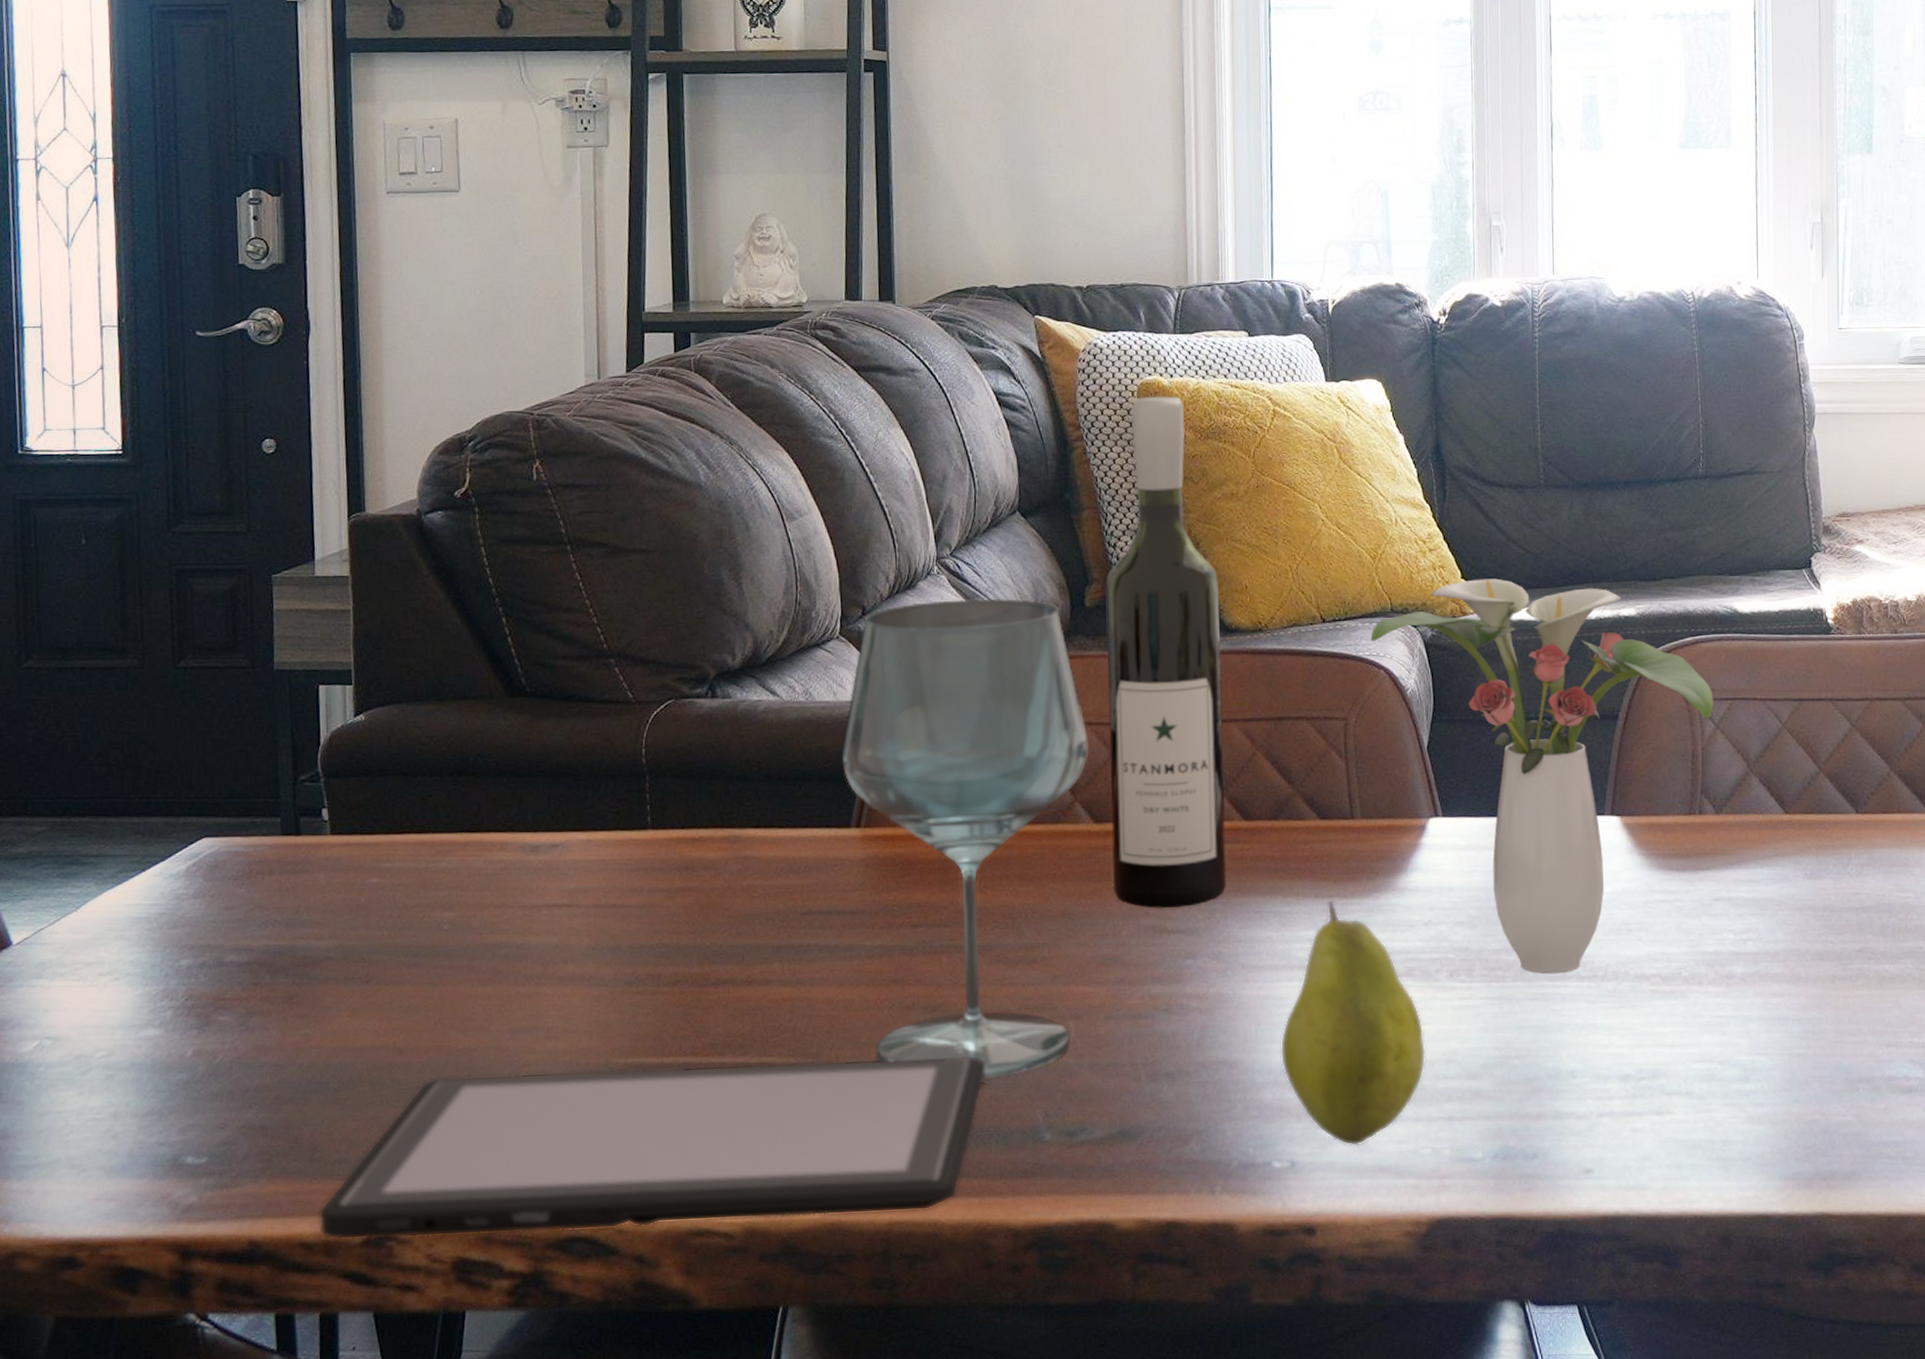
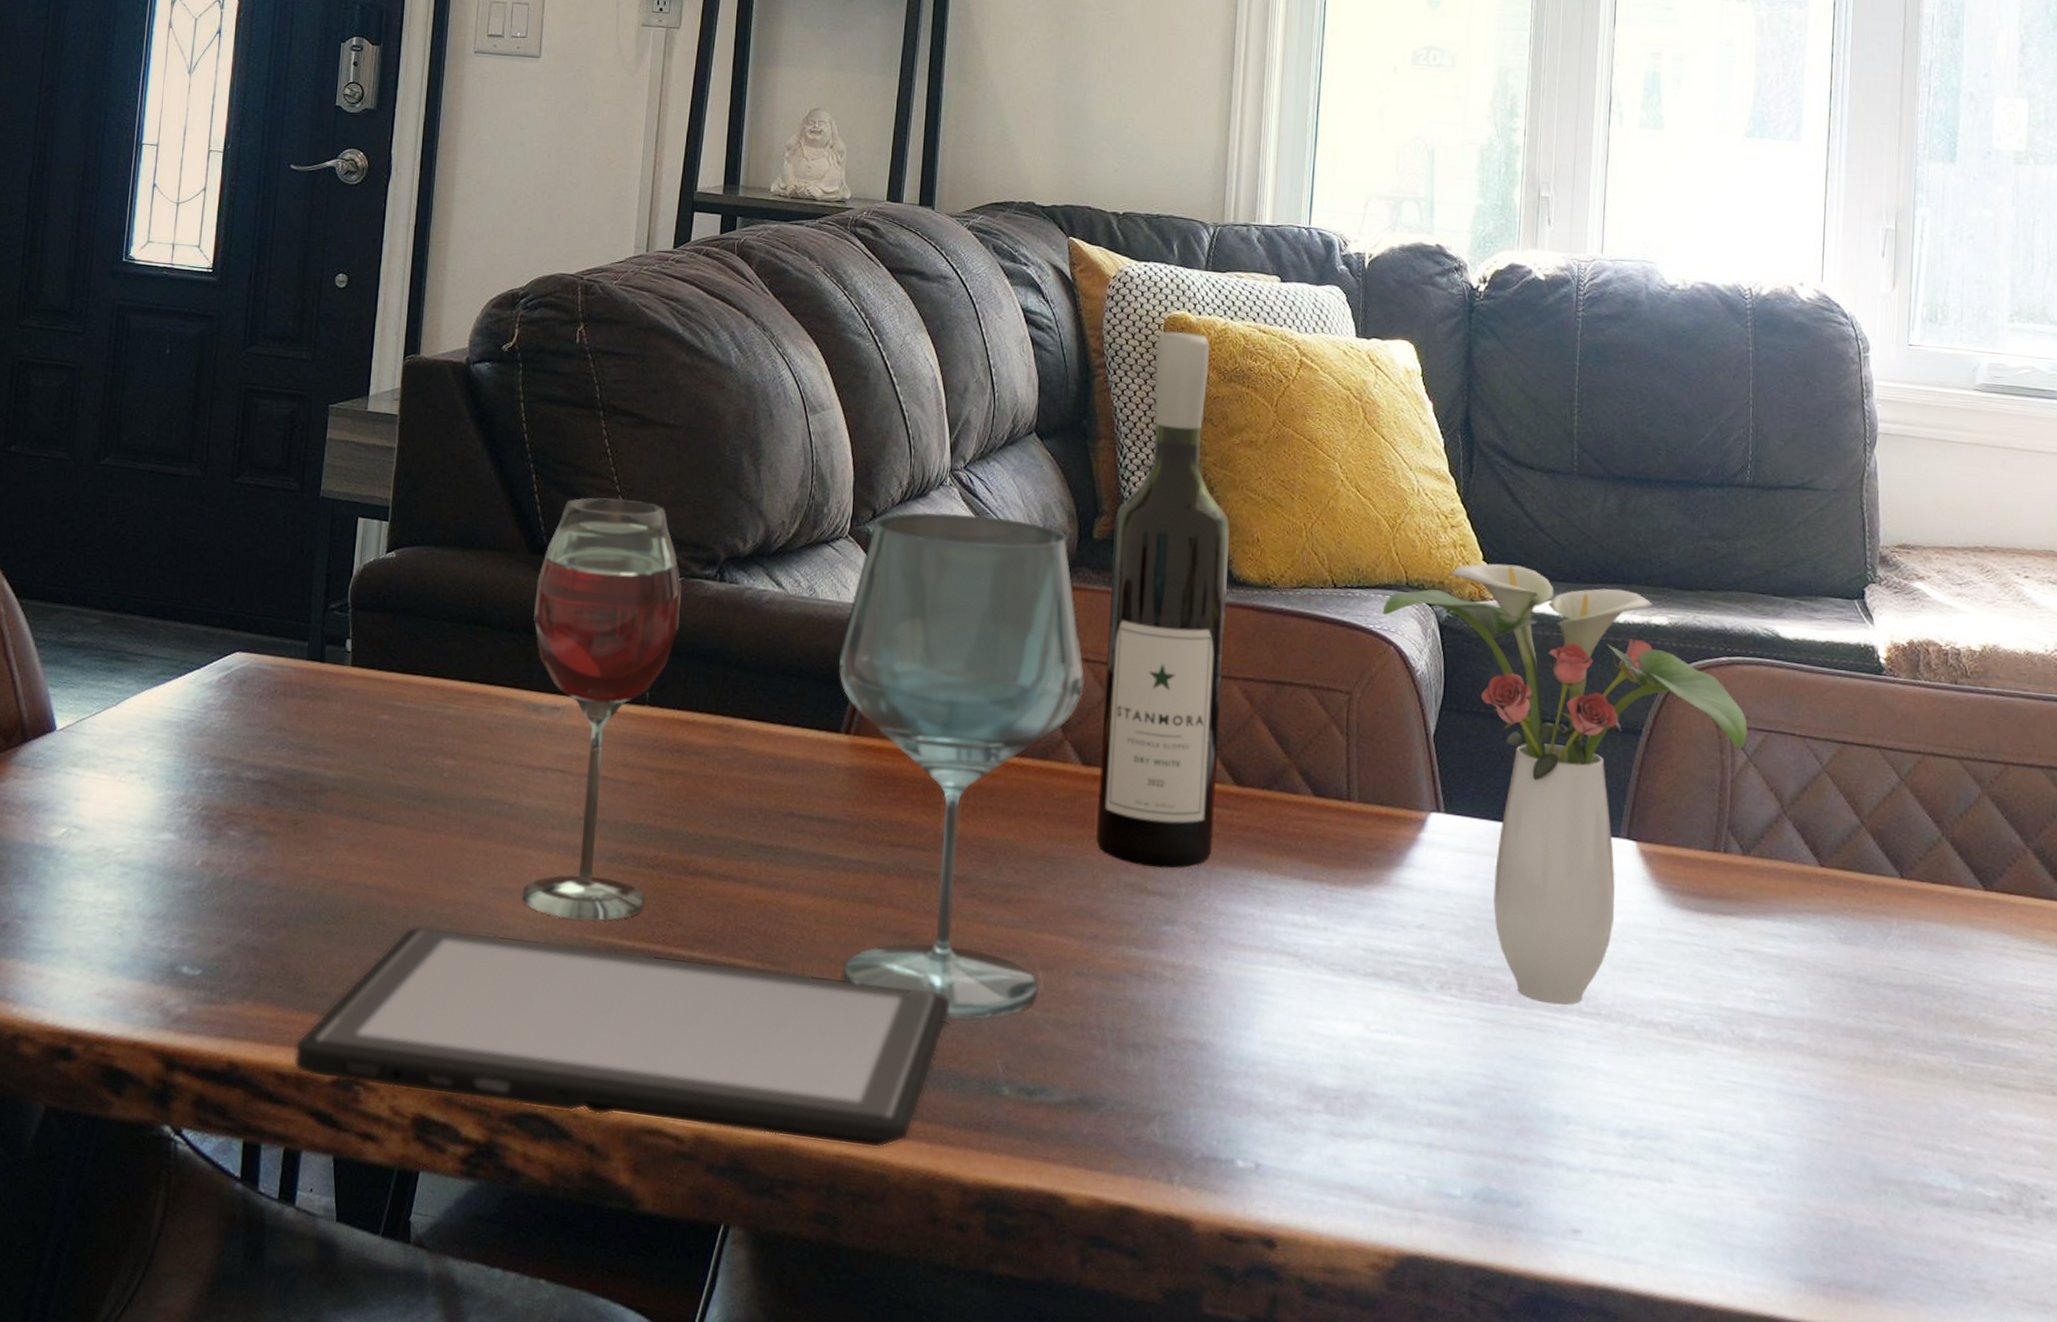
wineglass: none [519,630,675,1047] -> present [522,497,681,921]
fruit: present [1280,900,1426,1146] -> none [1253,885,1409,1158]

